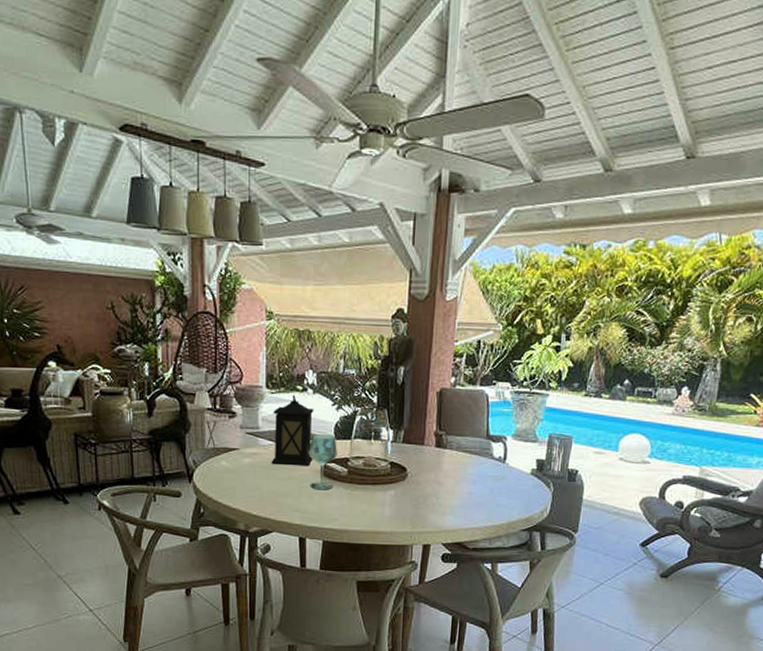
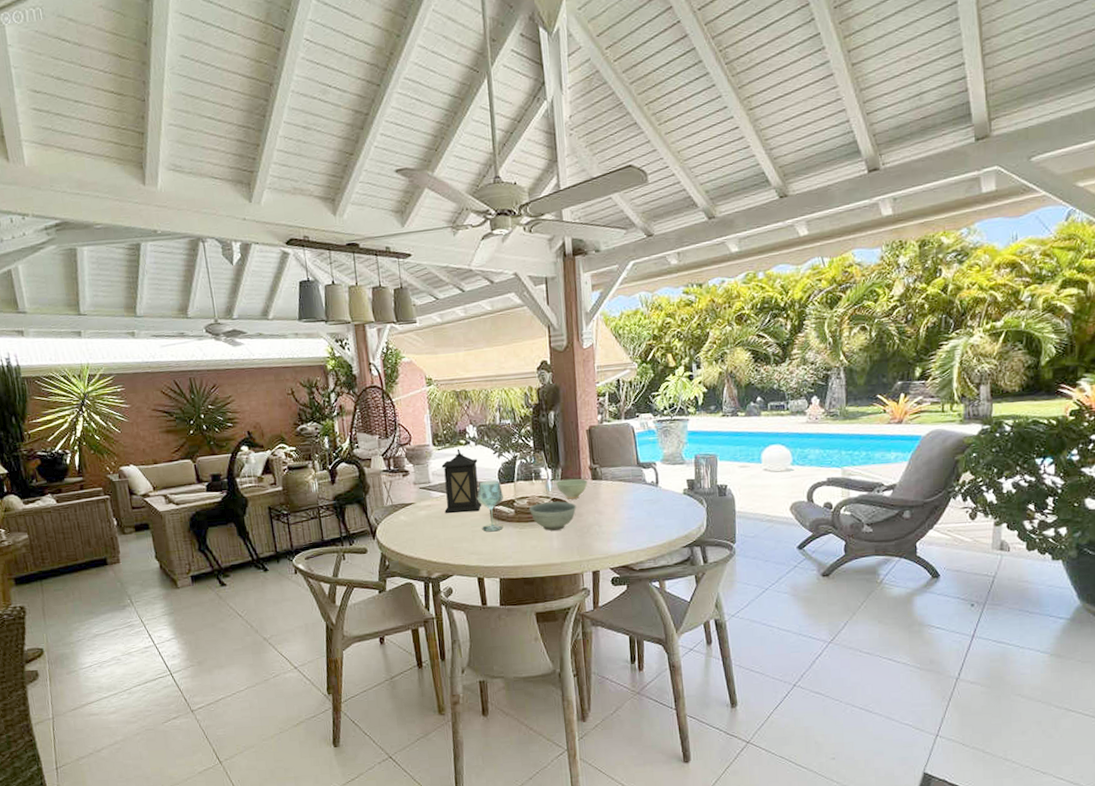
bowl: none [364,465,415,497] -> present [529,501,577,531]
bowl: none [395,443,431,465] -> present [555,478,588,499]

